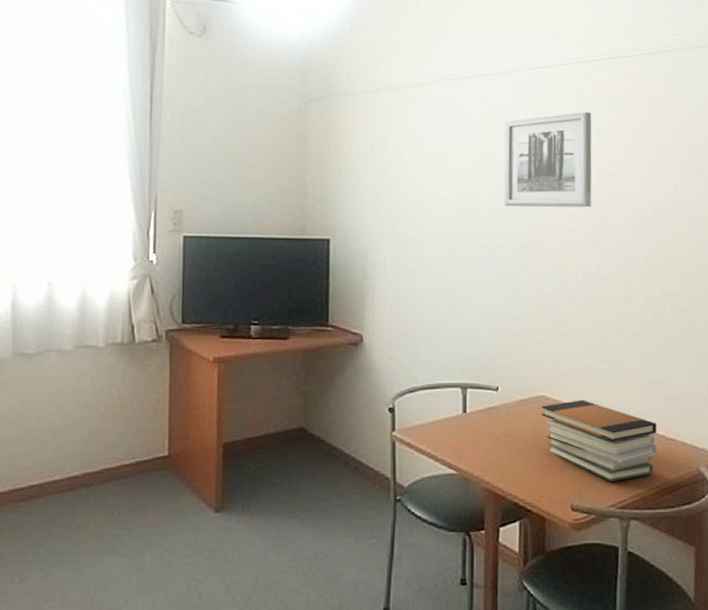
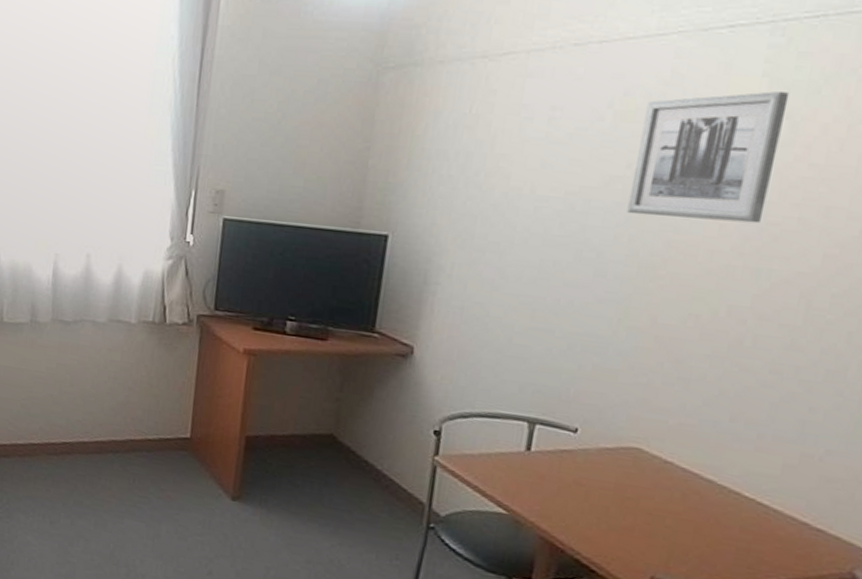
book stack: present [541,399,658,481] -> none [631,458,799,565]

